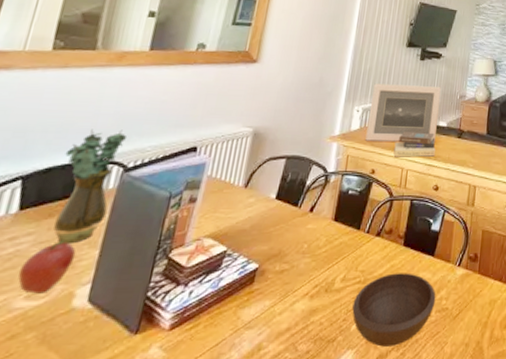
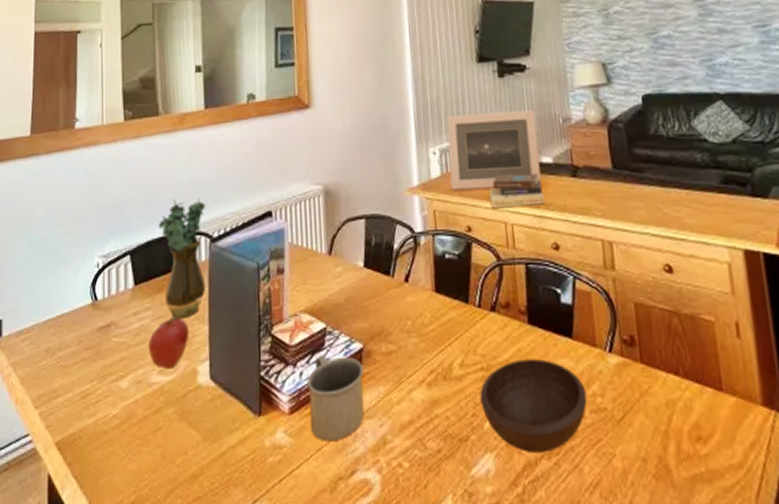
mug: none [188,275,255,353] -> present [307,355,364,442]

